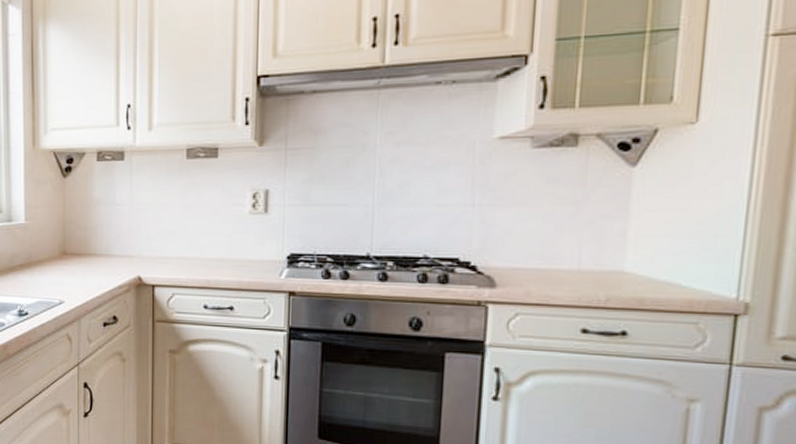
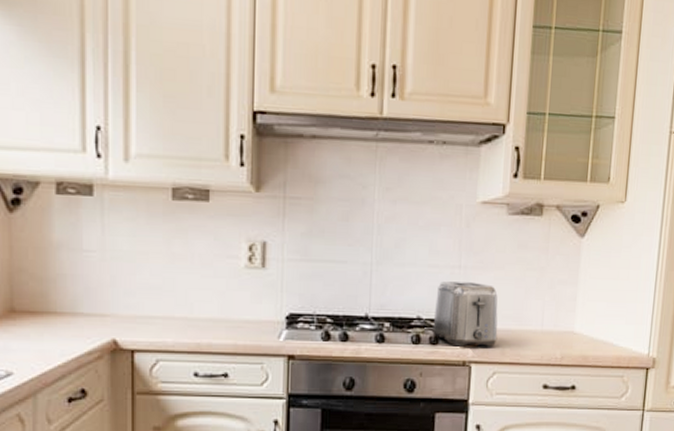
toaster: none [442,220,521,287] -> present [433,281,498,347]

